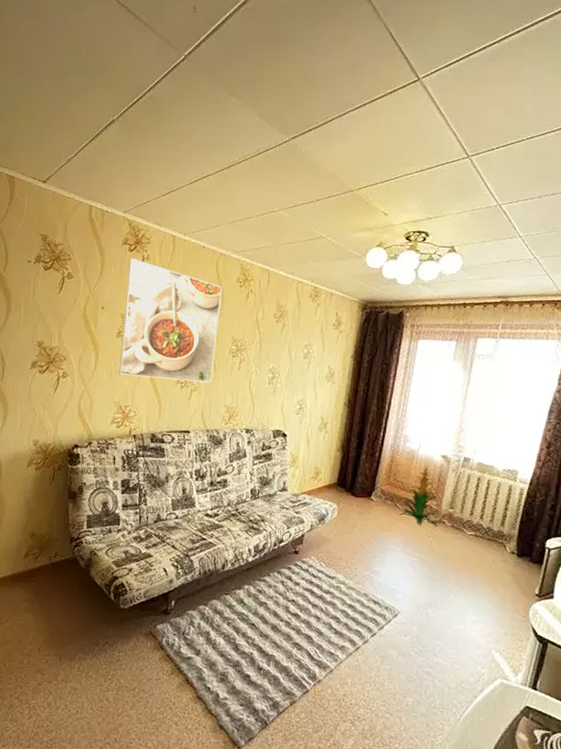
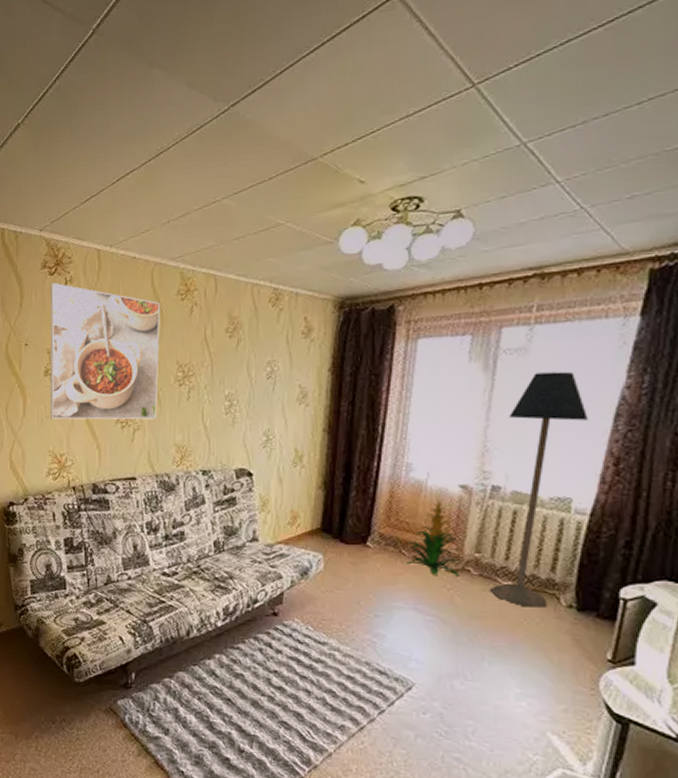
floor lamp: none [458,375,532,553] -> present [489,371,589,608]

